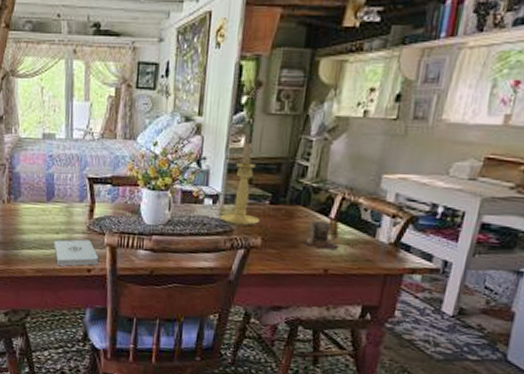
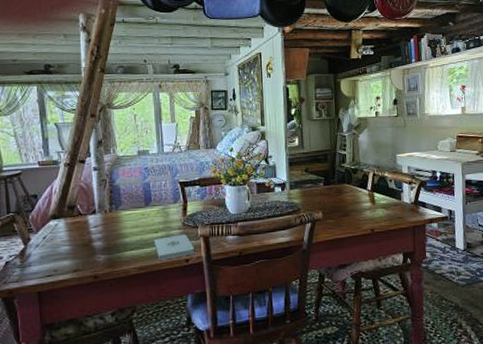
candle holder: present [220,141,260,226] -> none [289,141,318,205]
mug: present [304,220,339,250] -> none [353,193,378,214]

